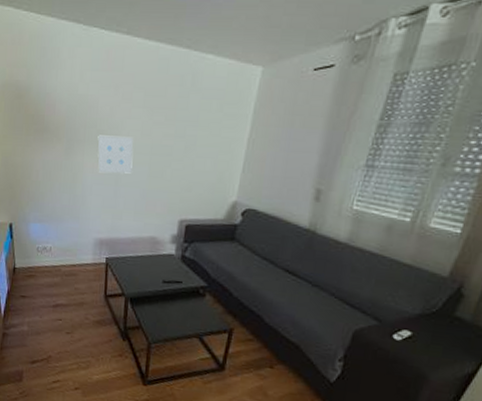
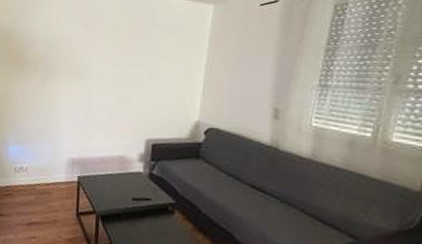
wall art: present [97,135,134,174] -> none [70,66,102,99]

